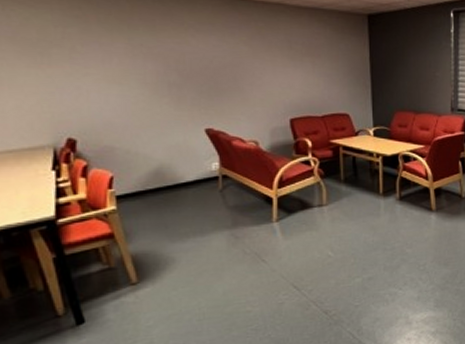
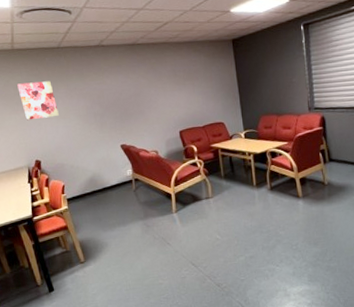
wall art: none [43,25,112,81] -> present [17,81,59,121]

